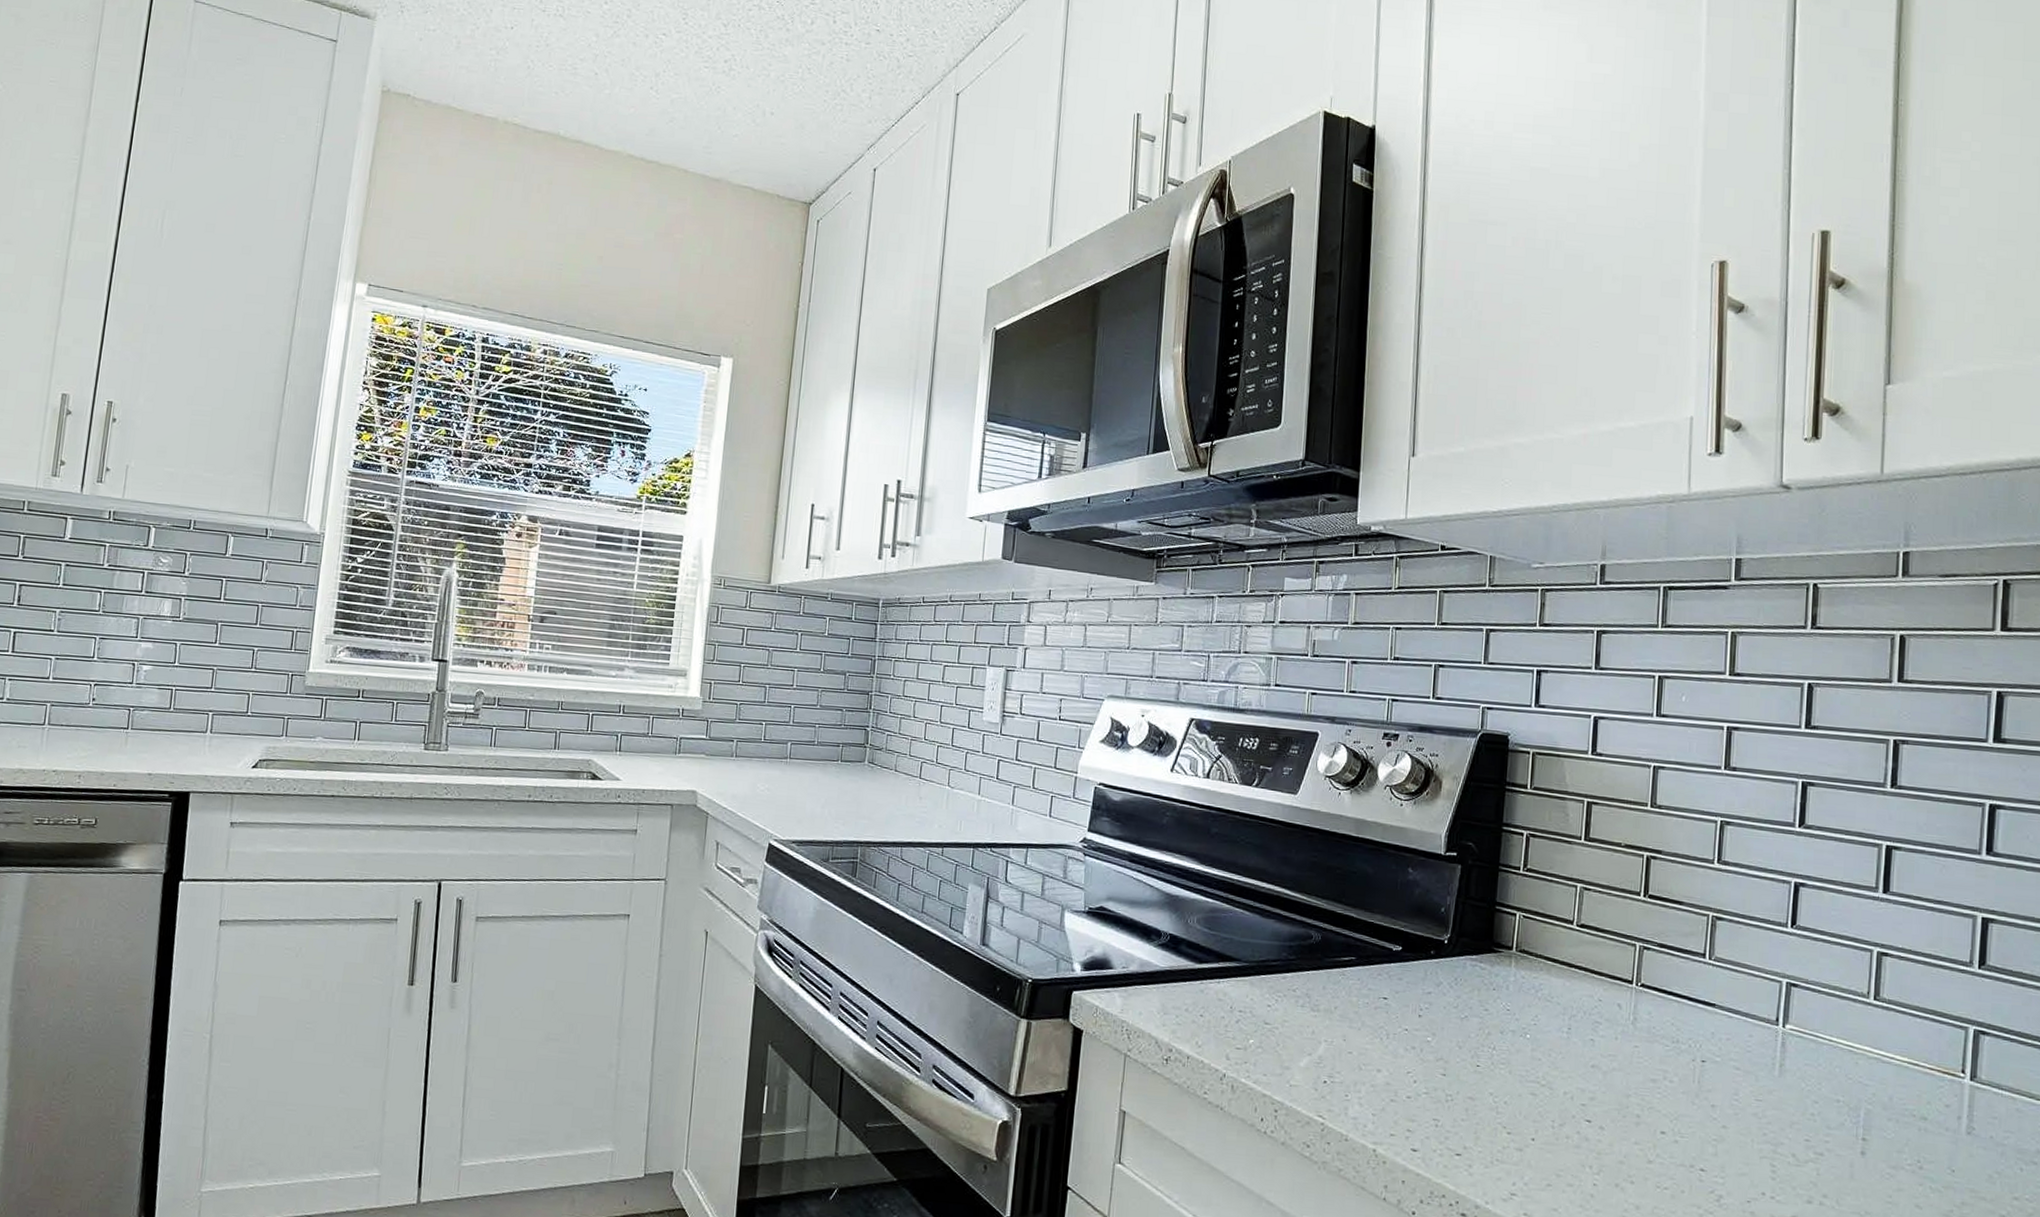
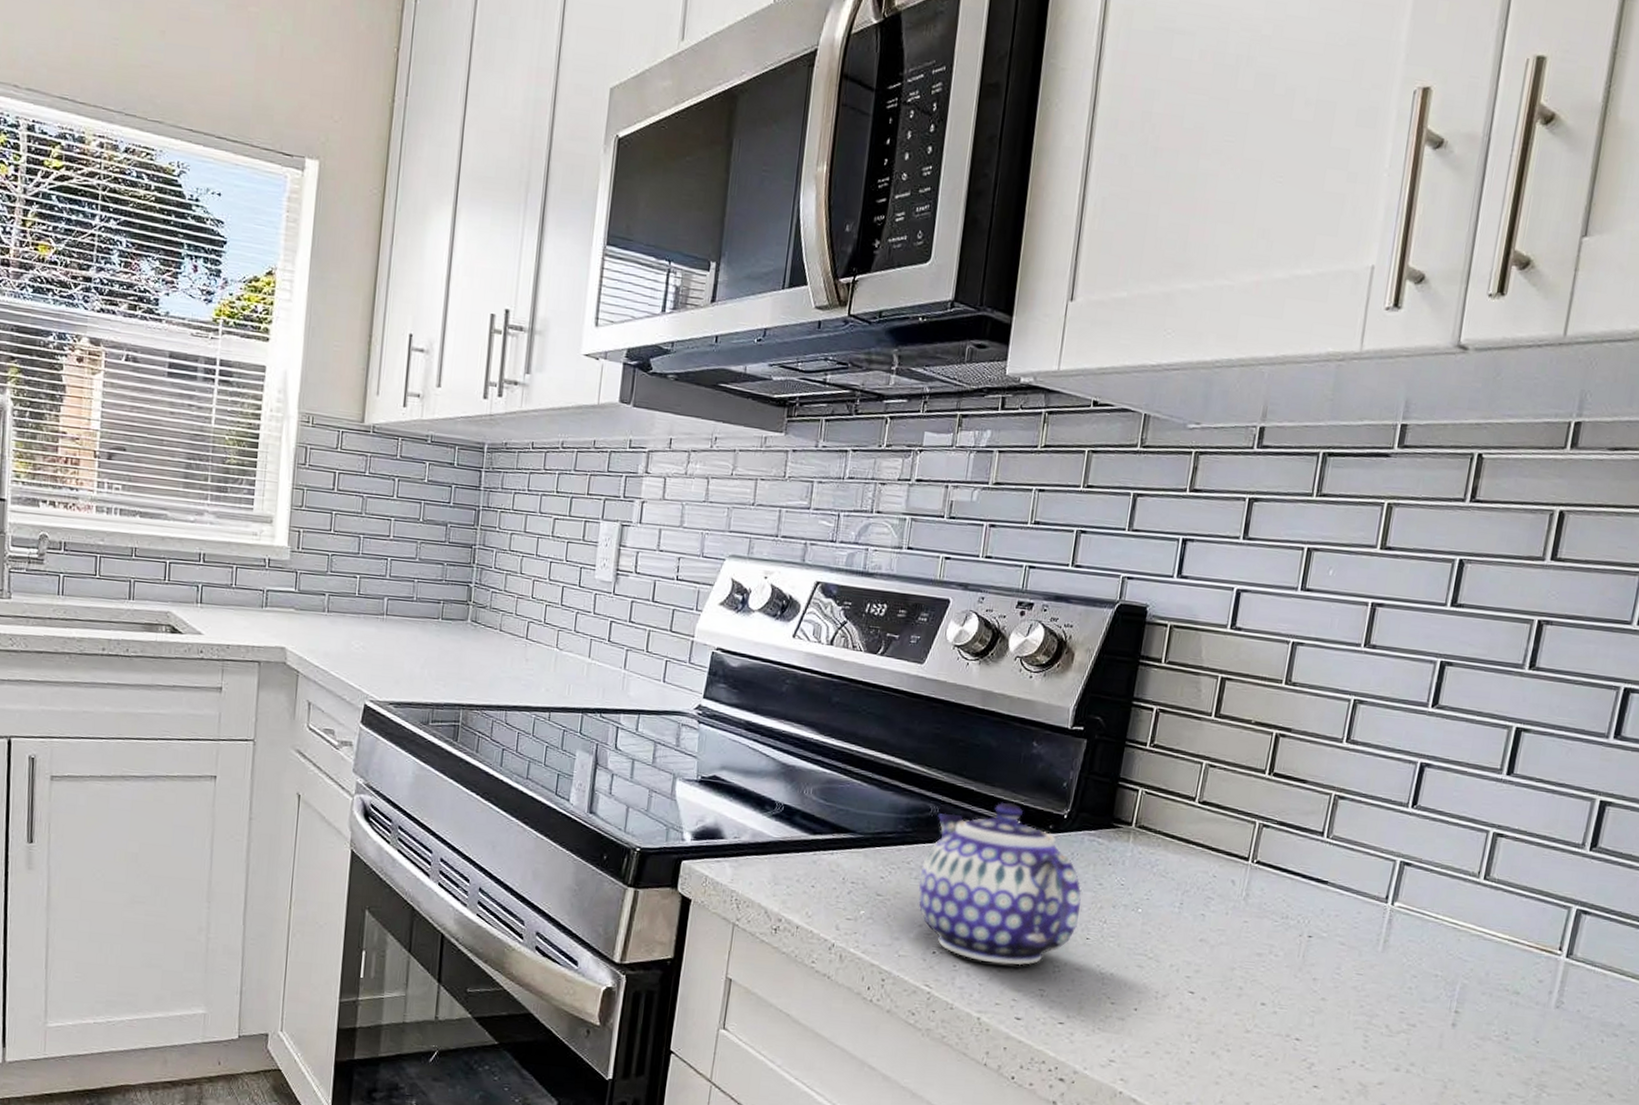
teapot: none [1305,928,1469,1095] -> present [918,802,1081,966]

